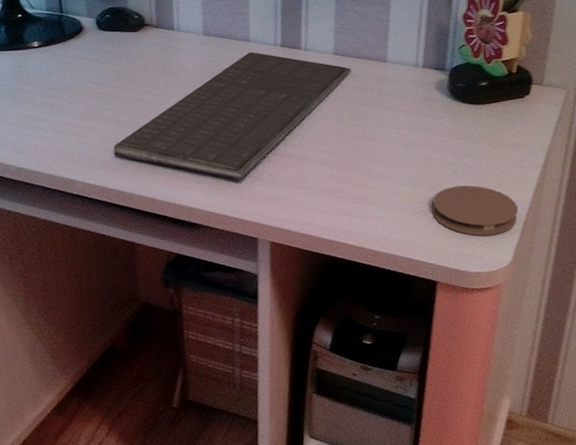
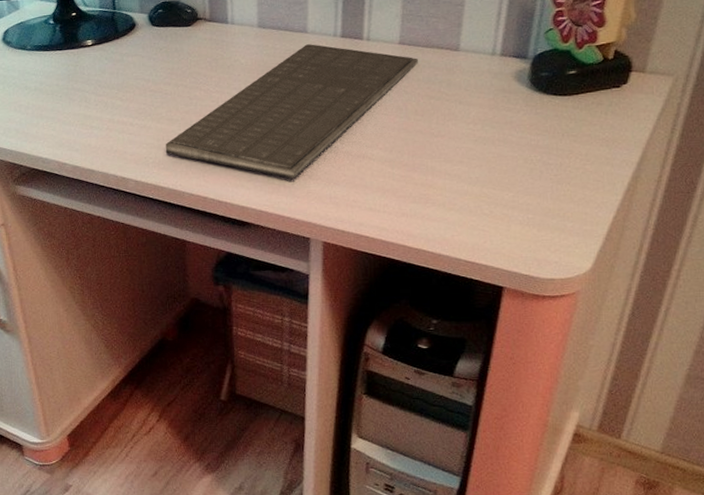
coaster: present [432,185,519,236] -> none [502,185,604,239]

